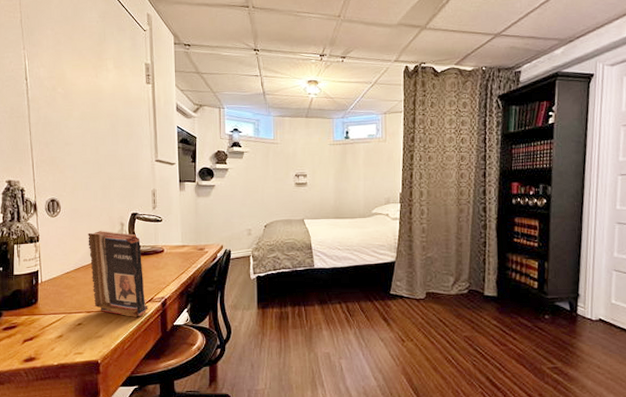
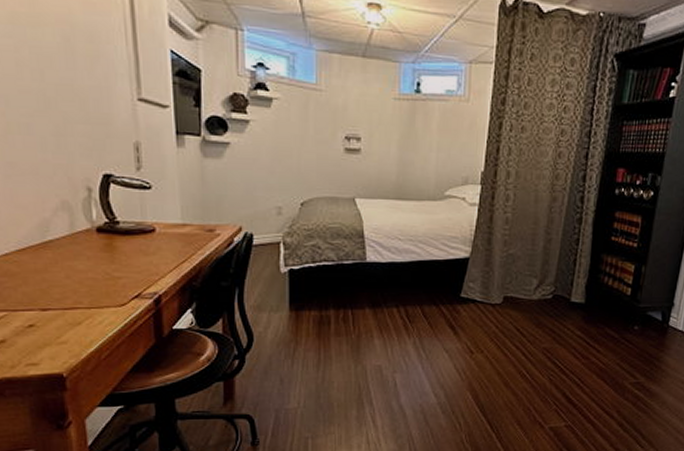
book: present [88,231,149,317] -> none [35,197,136,318]

